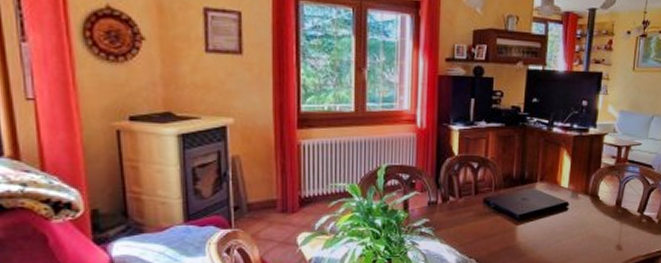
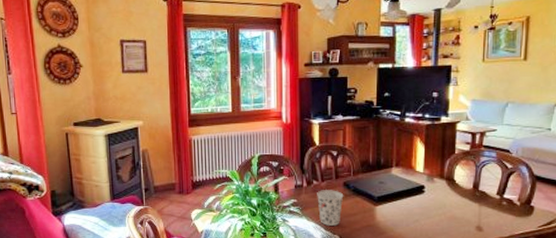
cup: none [453,207,483,248] -> present [317,190,344,226]

